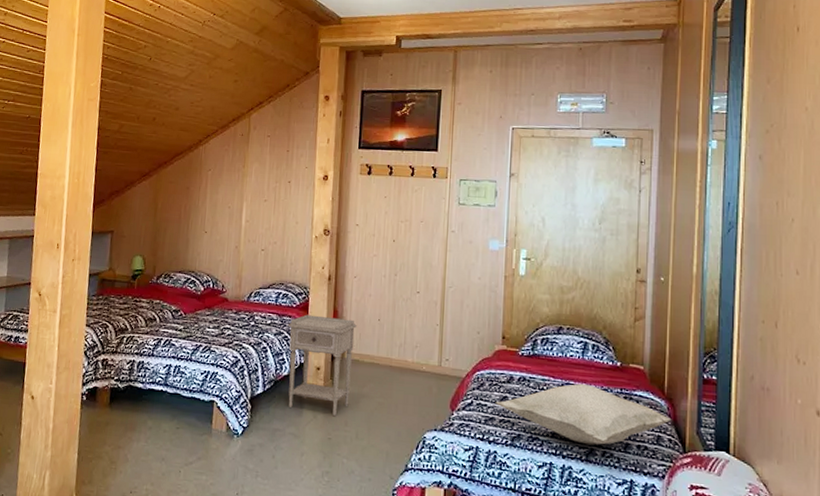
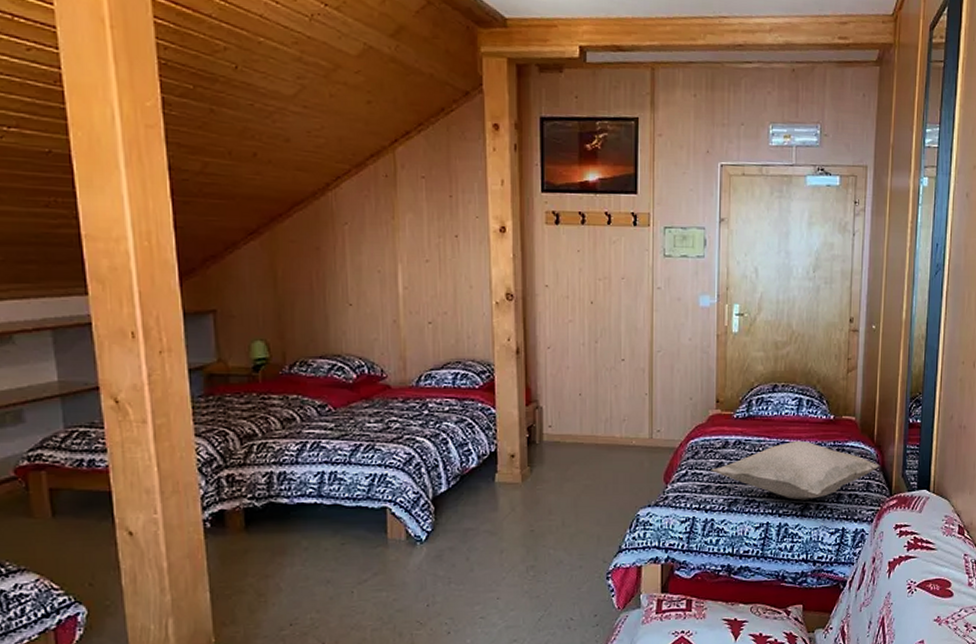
nightstand: present [287,314,356,416] -> none [471,396,554,505]

